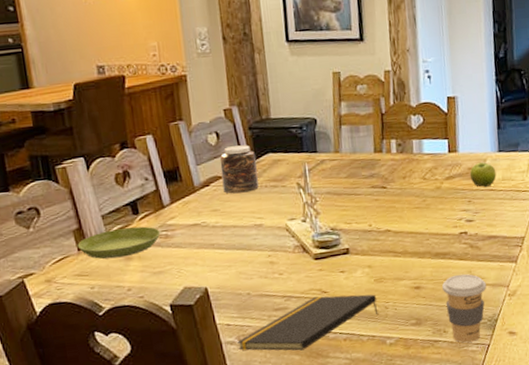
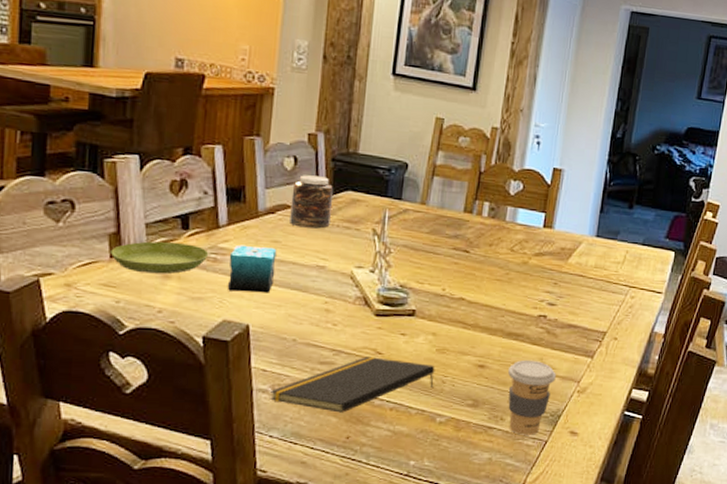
candle: none [177,216,221,261] -> present [227,245,277,293]
fruit: present [469,162,497,187] -> none [561,244,590,272]

